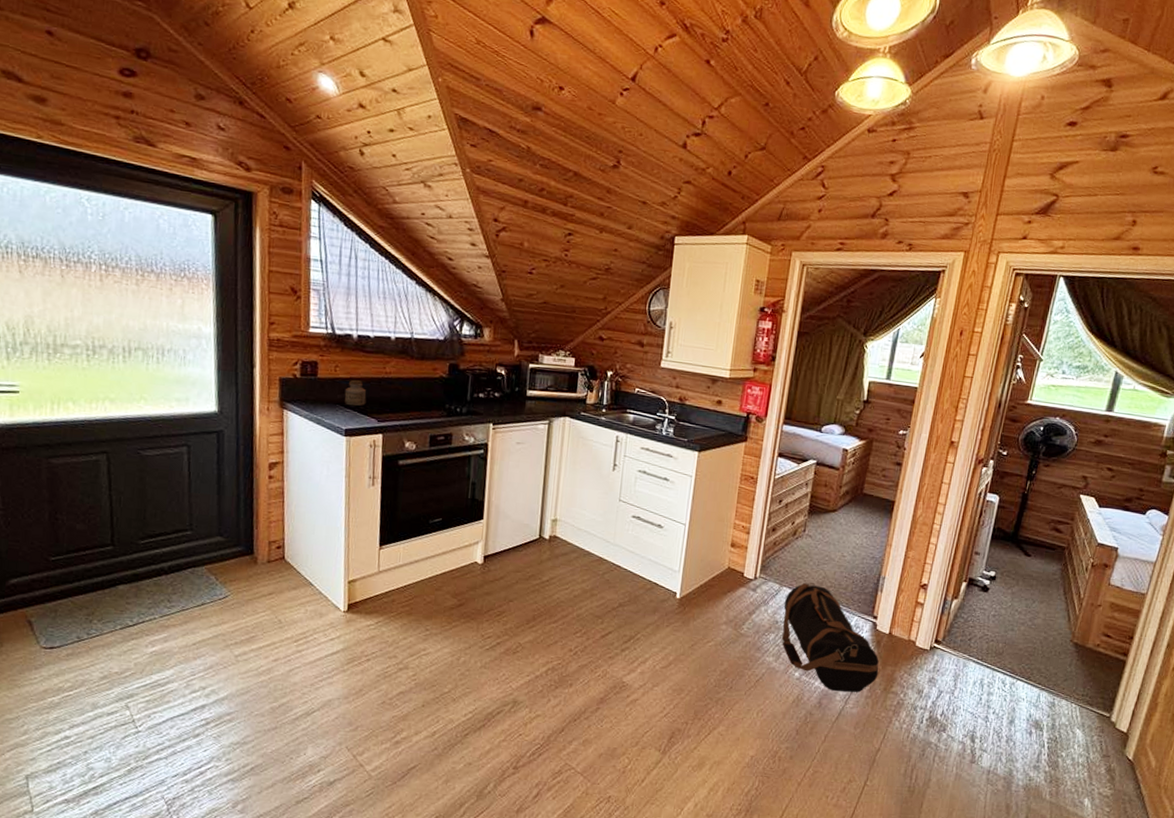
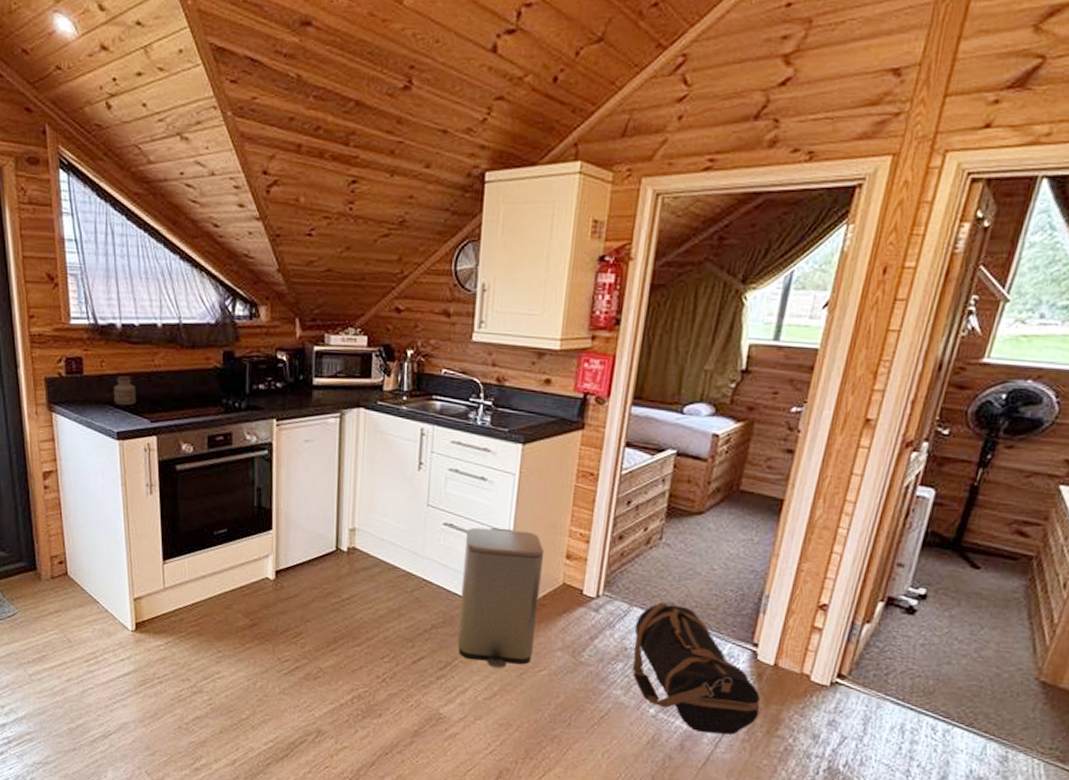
pedal bin: none [640,520,714,641] -> present [458,527,545,669]

